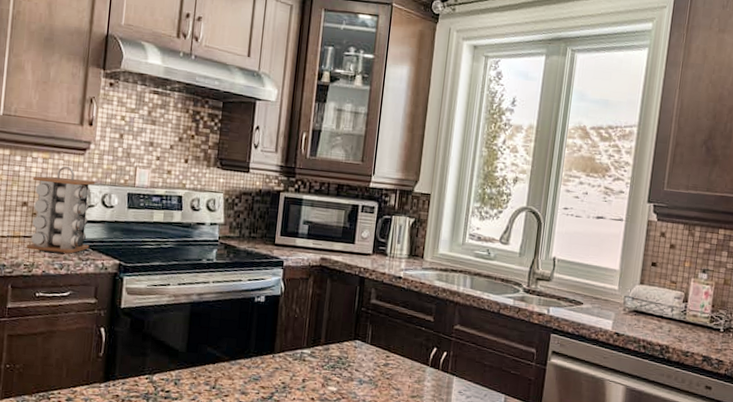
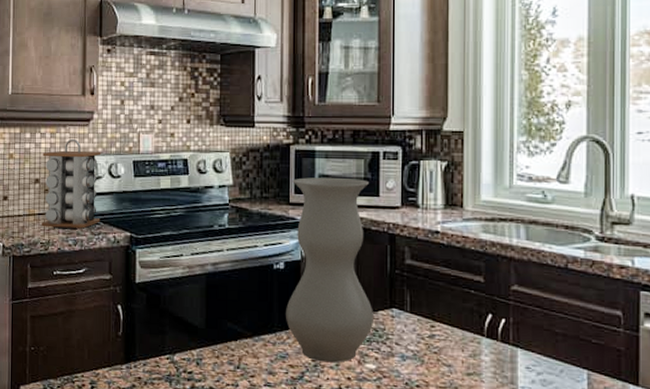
vase: none [261,222,347,385] -> present [285,177,375,363]

